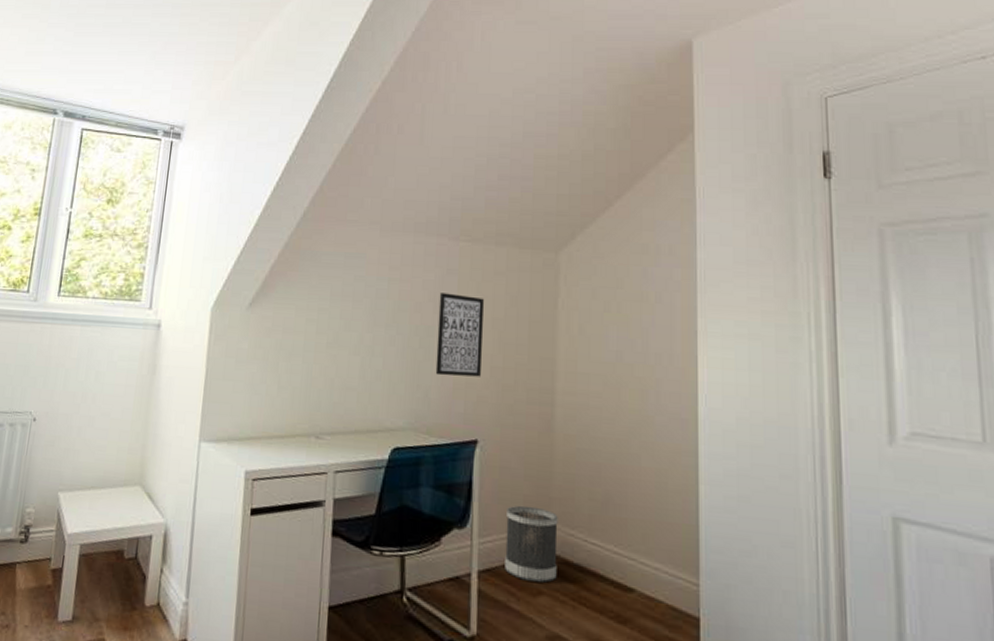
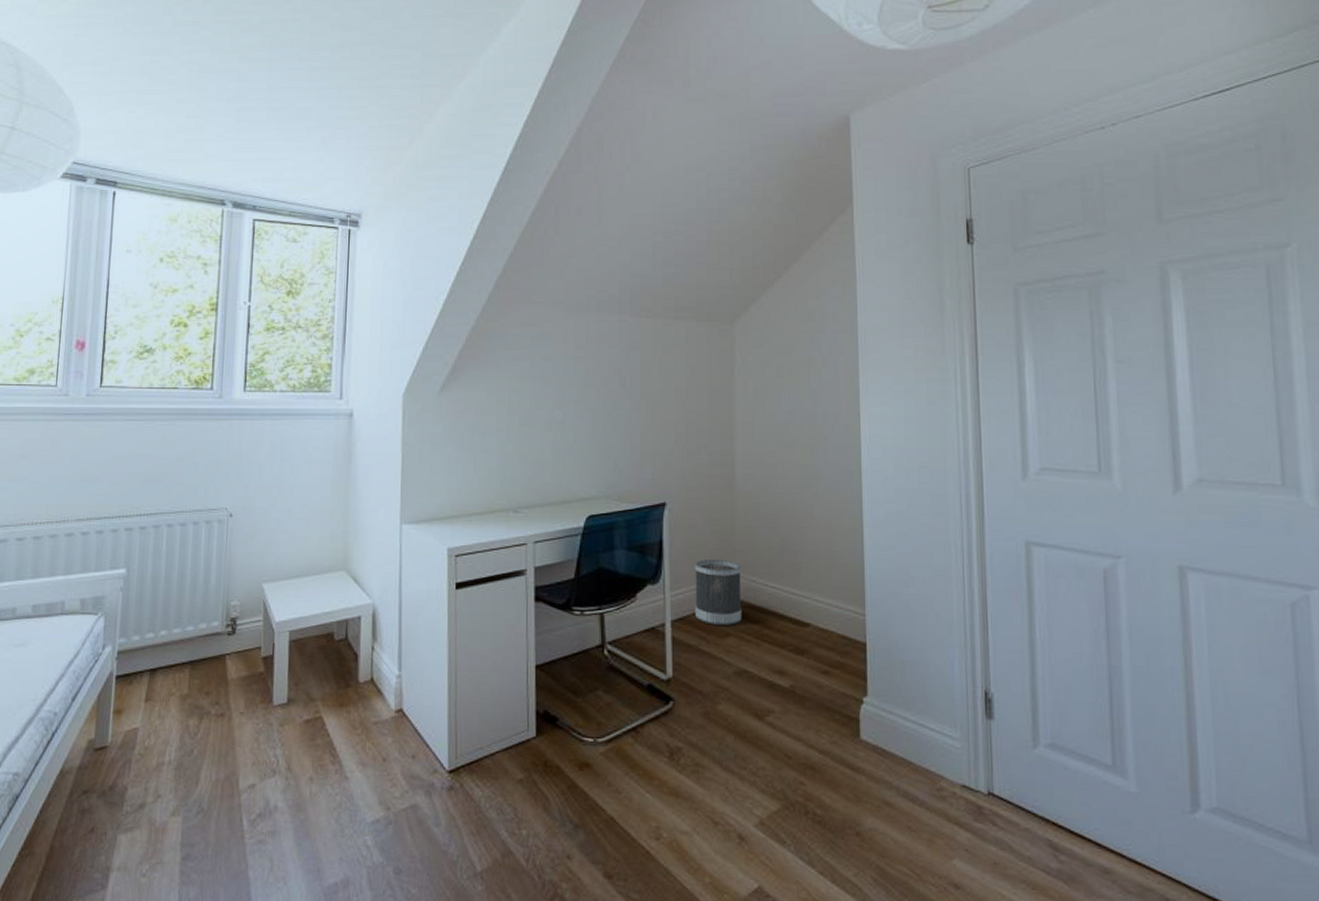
wall art: present [435,293,484,377] -> none [624,367,666,446]

